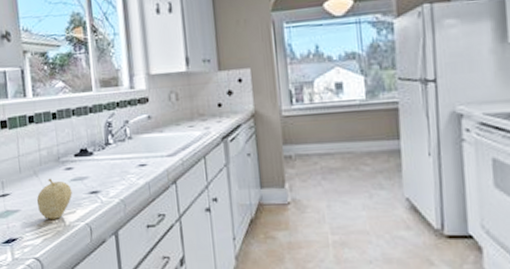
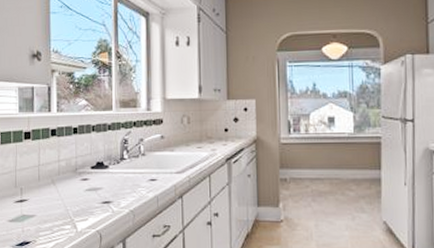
fruit: present [37,178,72,219] -> none [53,187,86,225]

